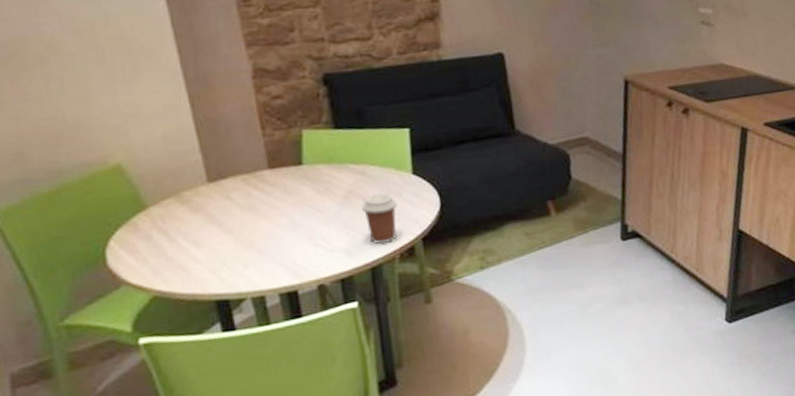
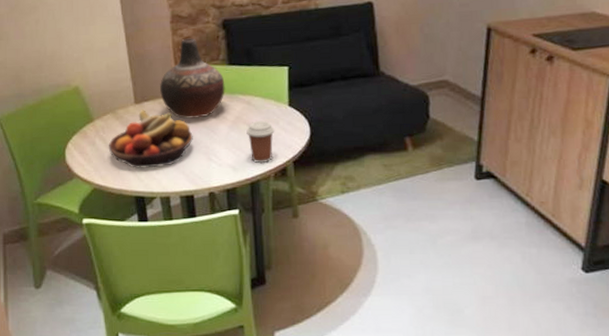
fruit bowl: none [171,188,293,265] -> present [108,109,193,168]
vase: none [242,96,332,197] -> present [160,38,225,119]

